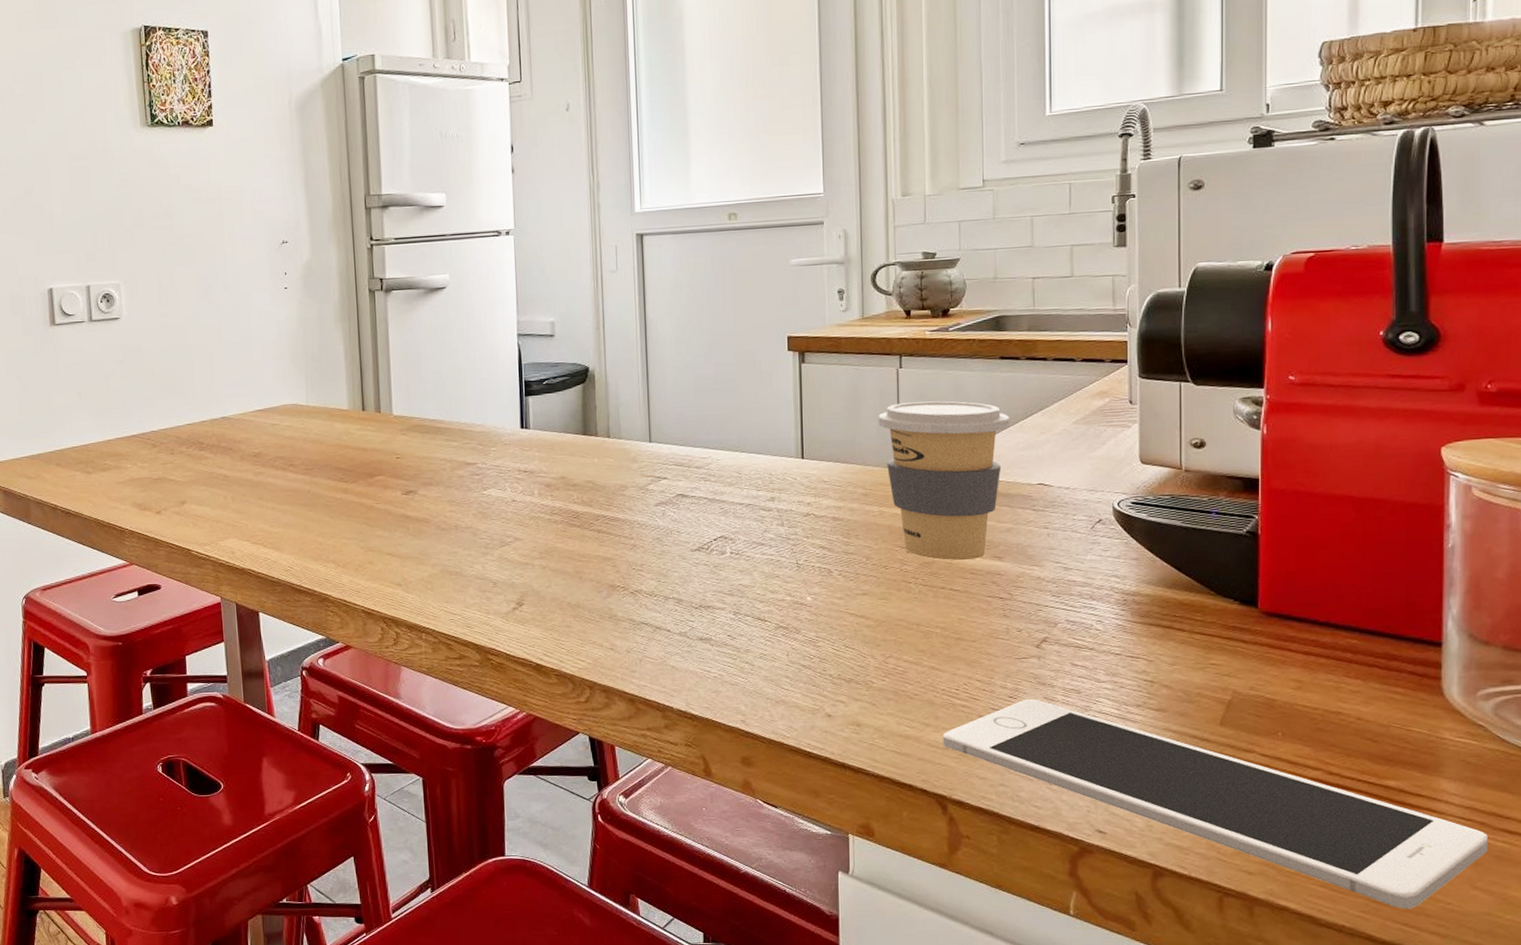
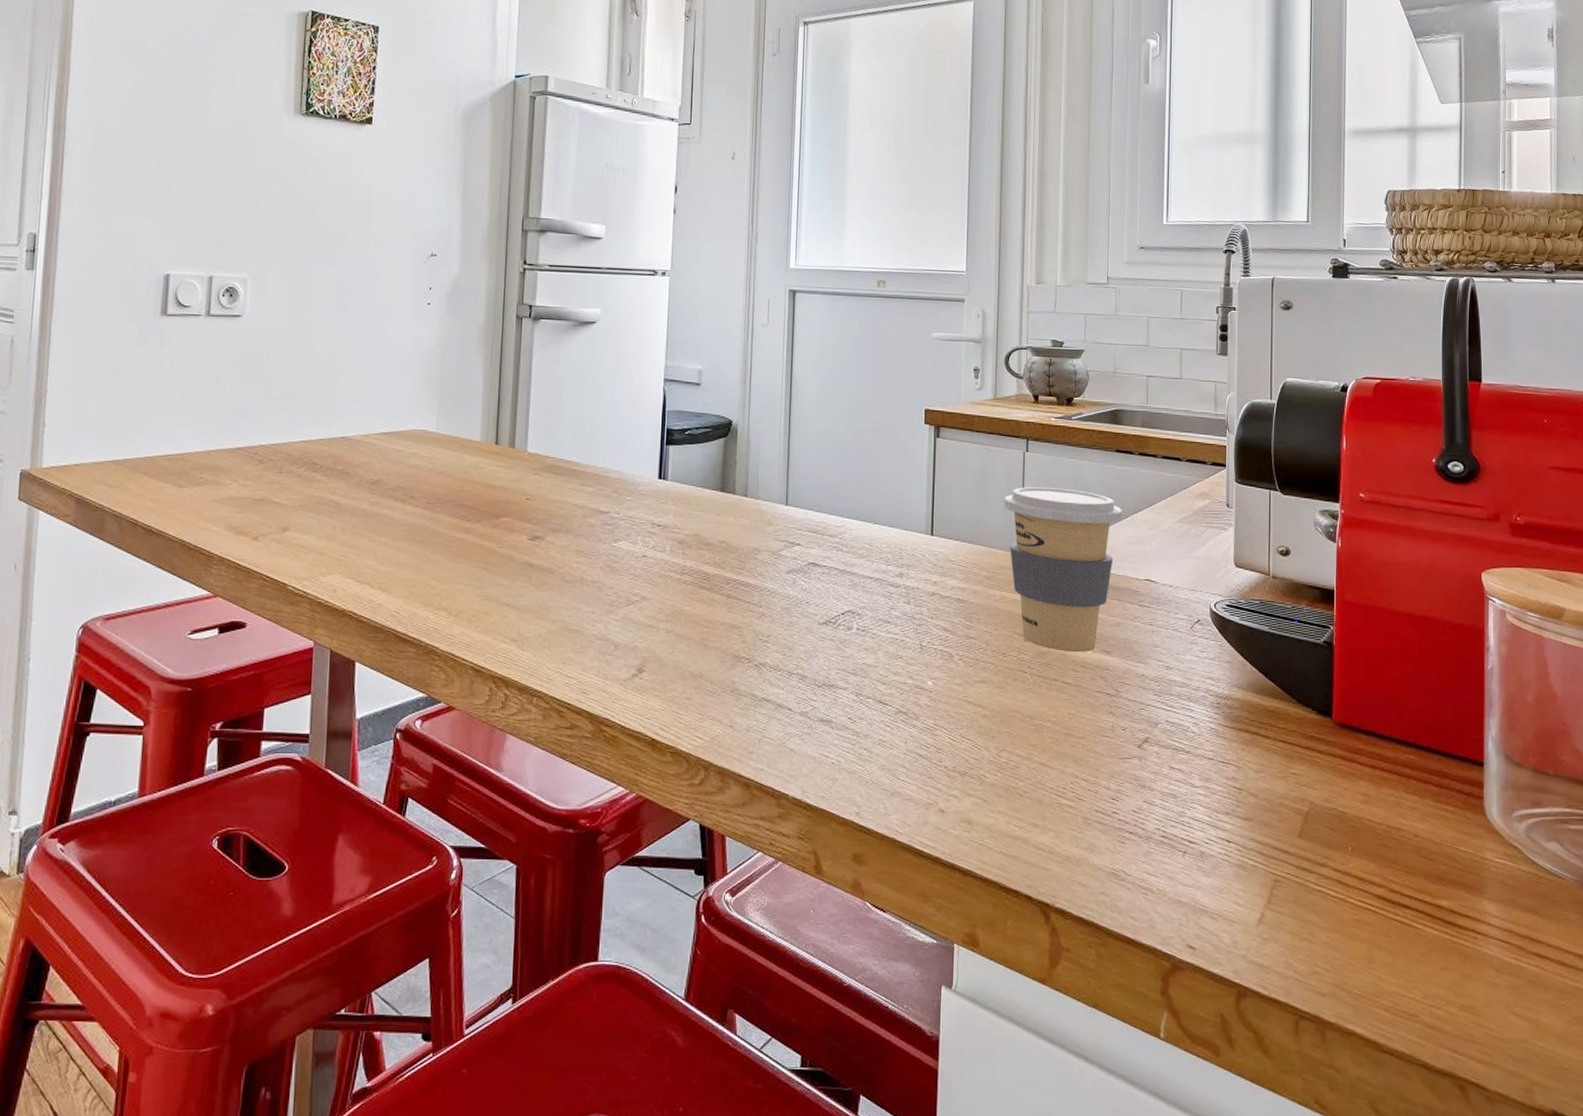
cell phone: present [942,699,1488,909] -> none [1048,802,1523,1035]

